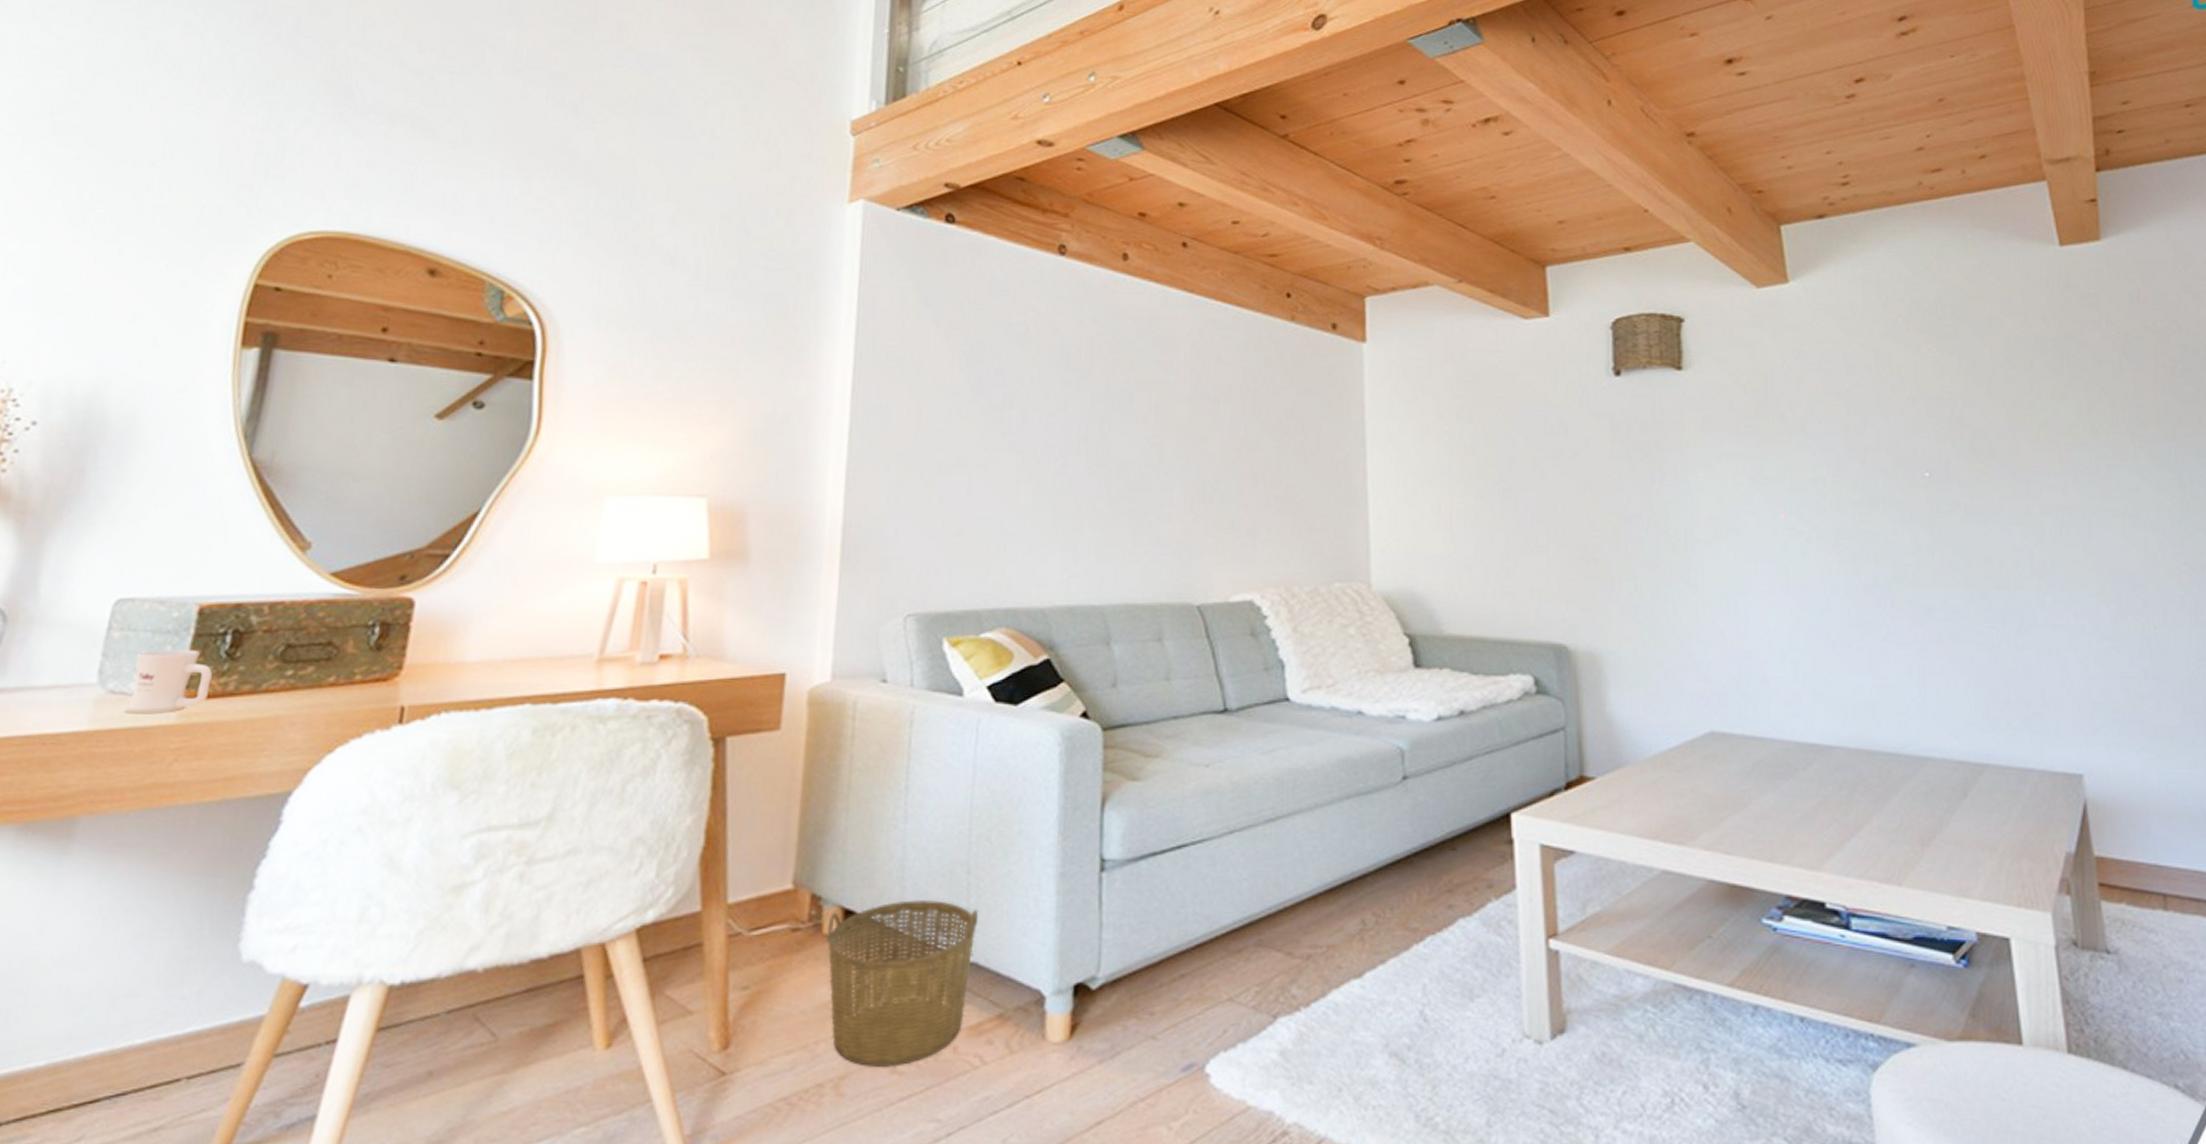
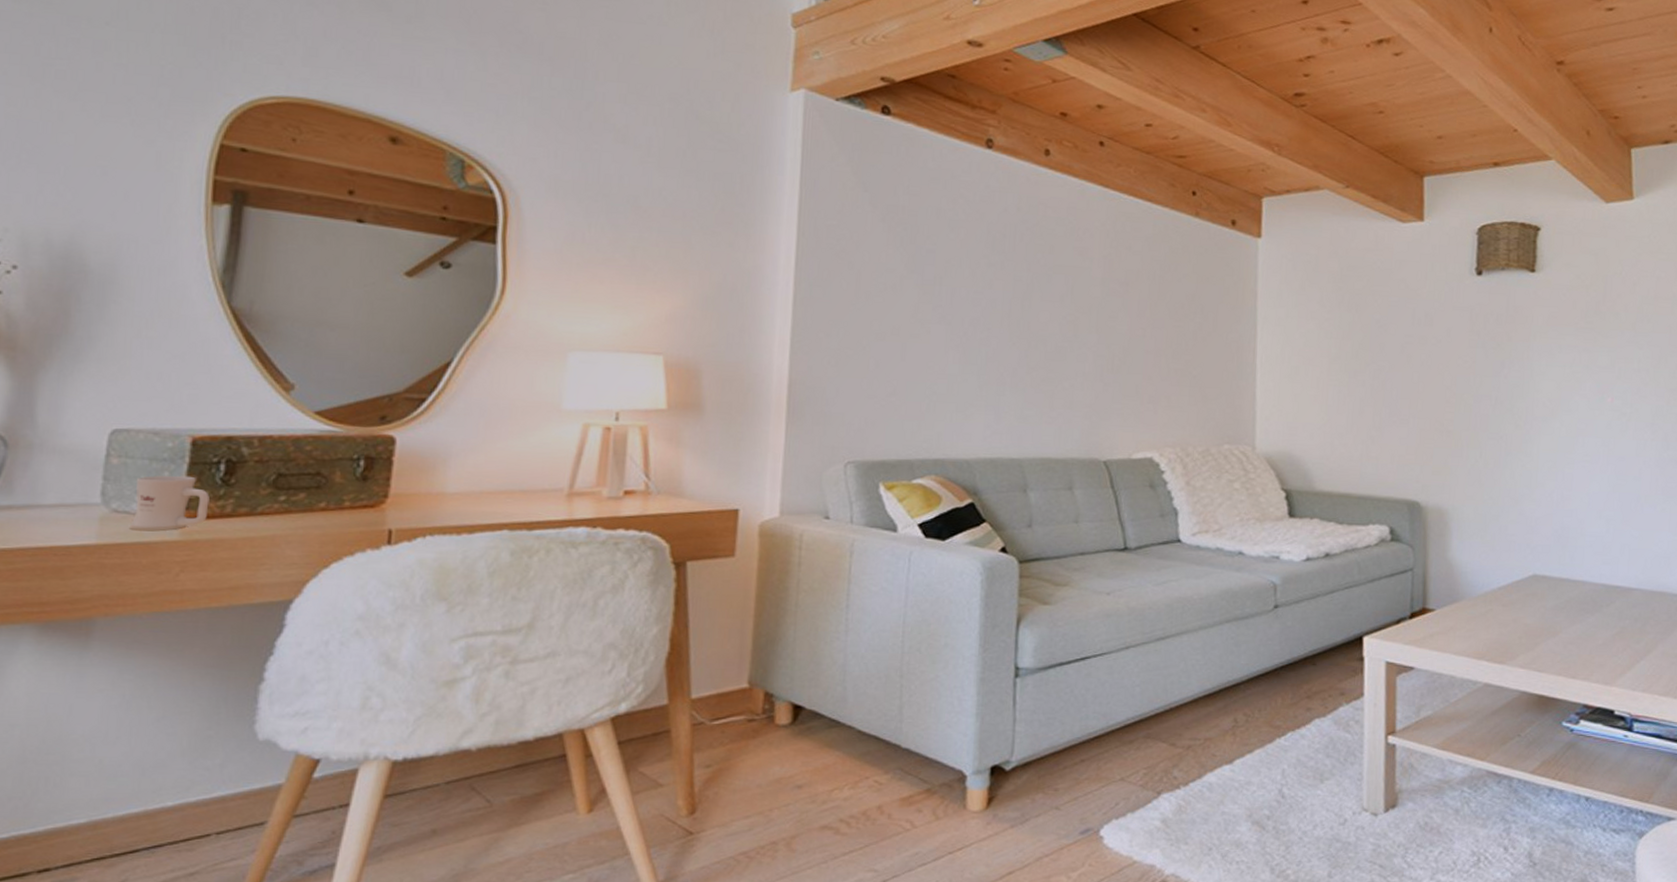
basket: present [826,900,978,1067] -> none [778,698,909,829]

